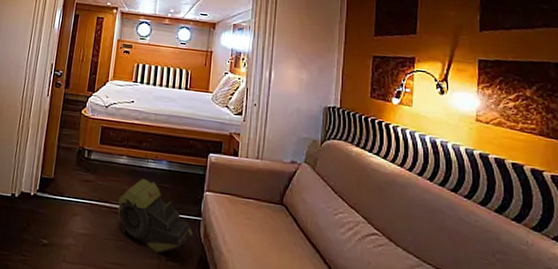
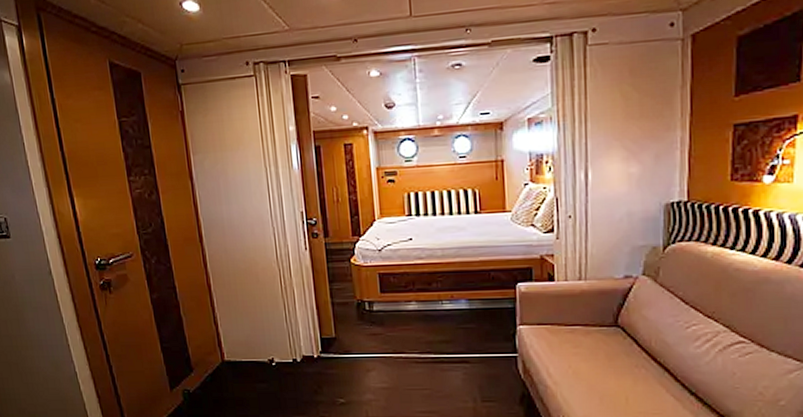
backpack: present [117,179,193,254] -> none [416,323,510,396]

